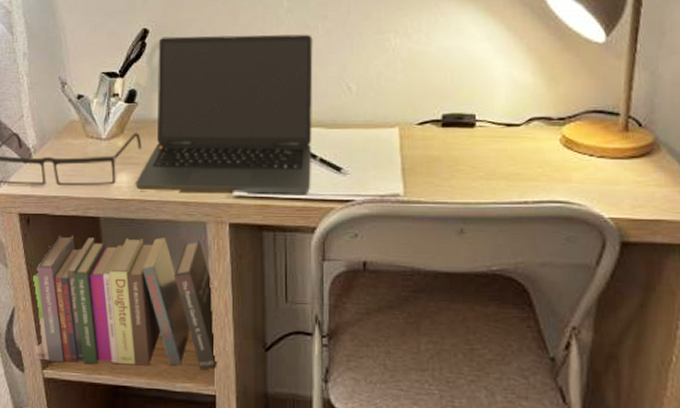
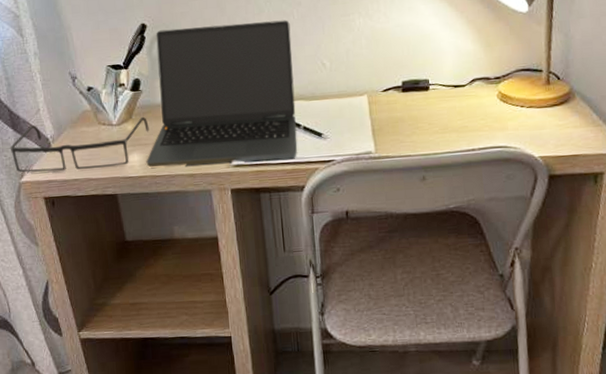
books: present [33,235,217,370] -> none [62,207,231,324]

